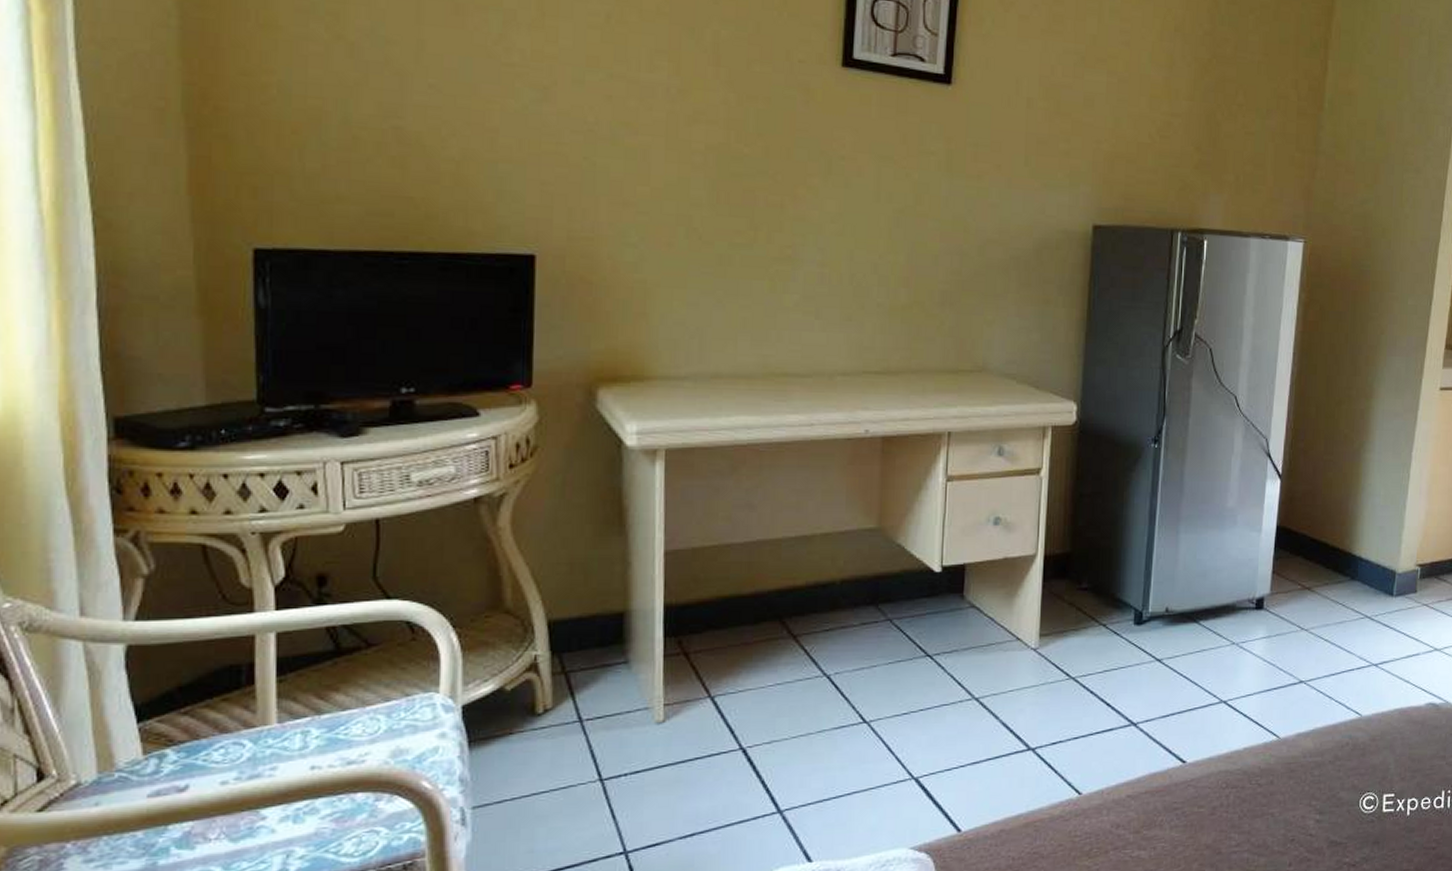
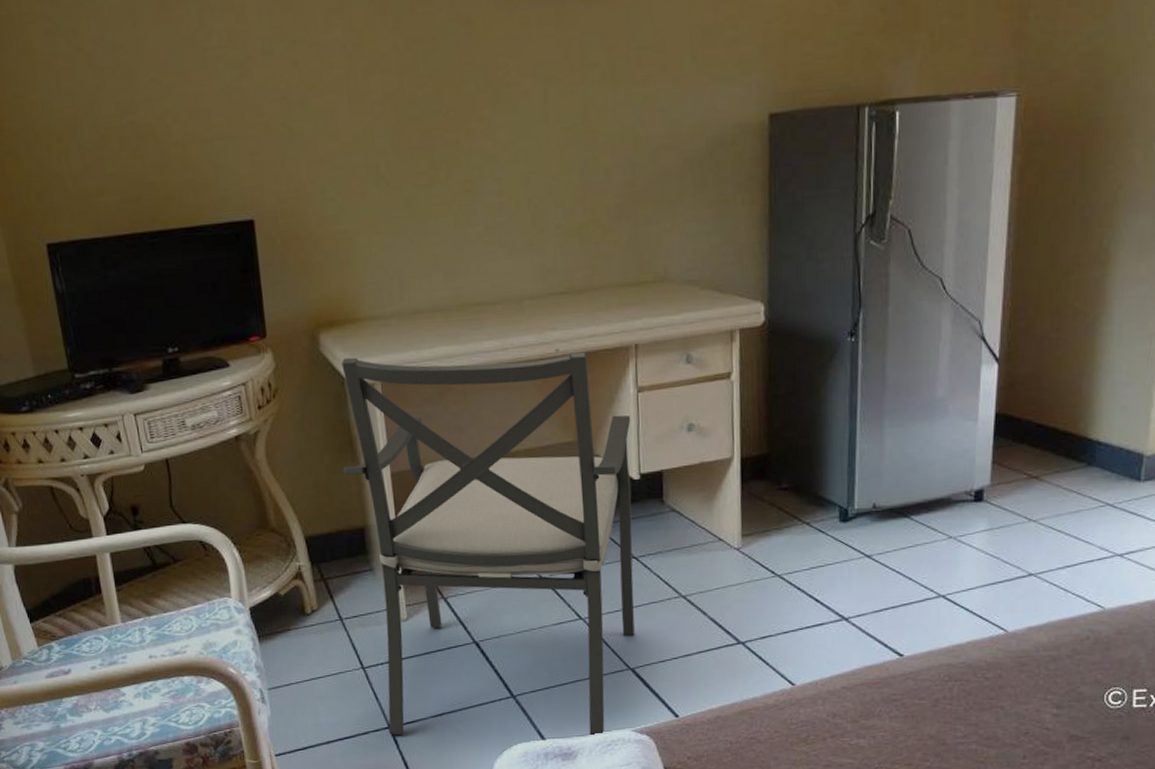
chair: none [607,418,937,862] -> present [341,352,635,736]

